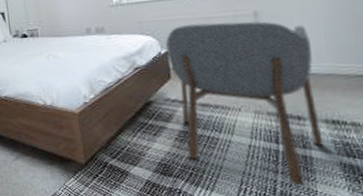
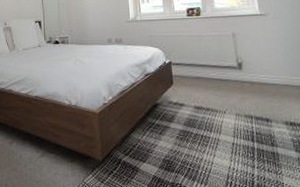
armchair: present [166,21,324,186] -> none [169,40,286,179]

